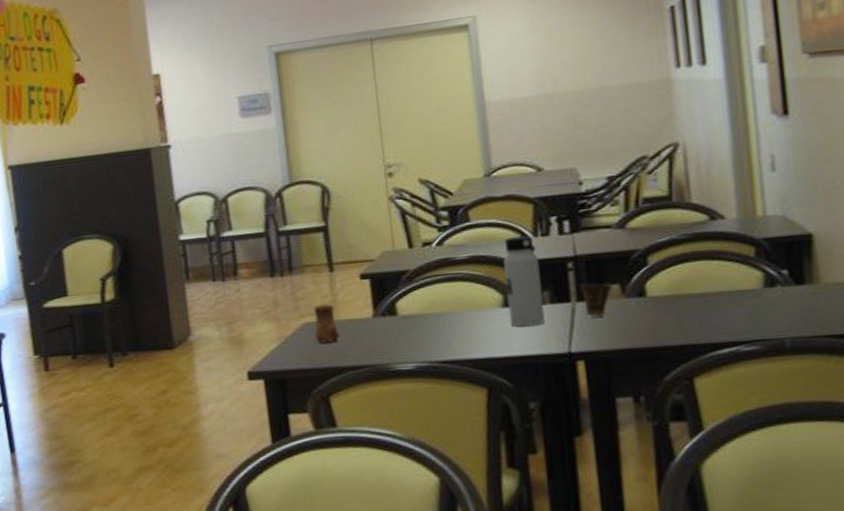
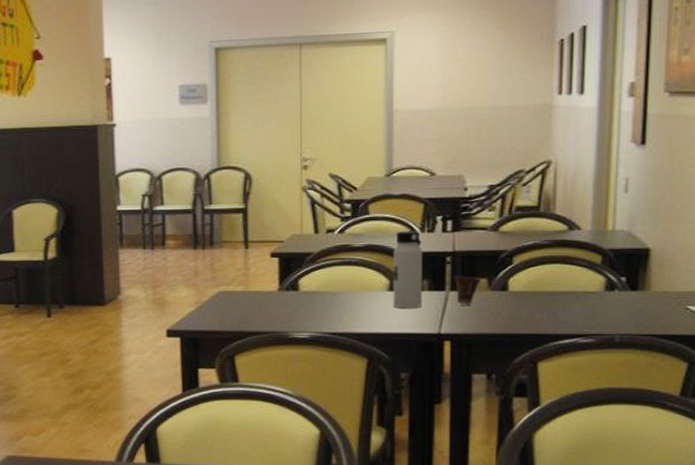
cup: present [313,304,340,344] -> none [227,277,249,311]

